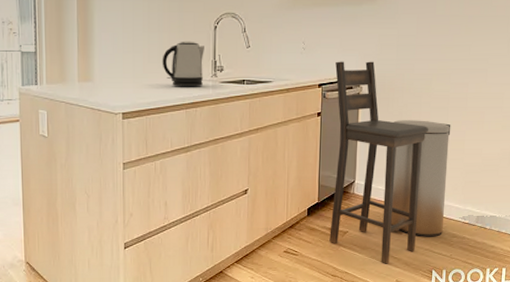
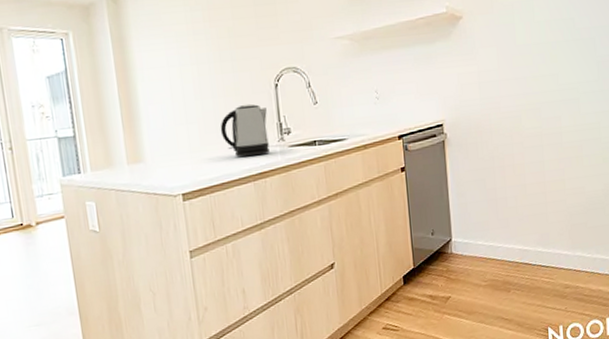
bar stool: present [329,61,429,264] -> none [414,103,526,328]
pedal bin: present [390,120,451,237] -> none [485,162,554,293]

